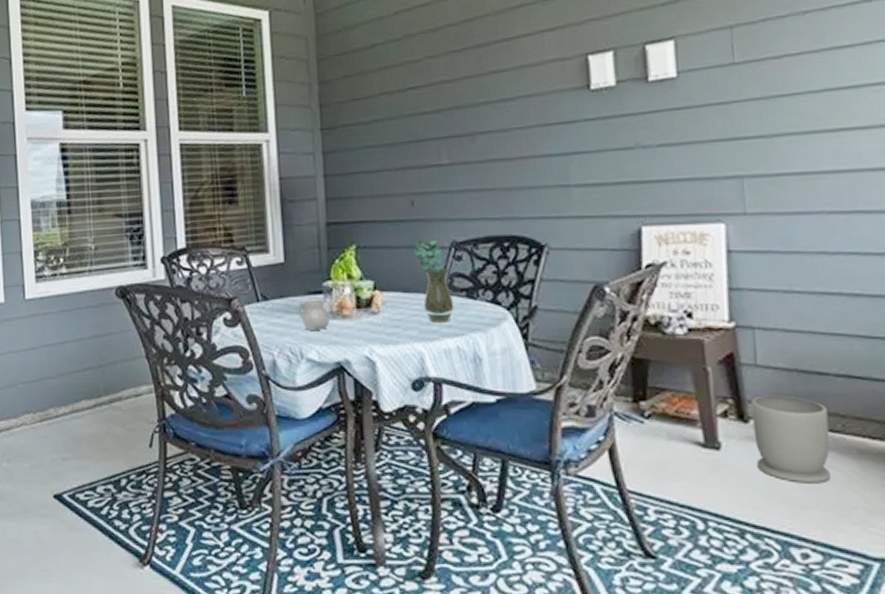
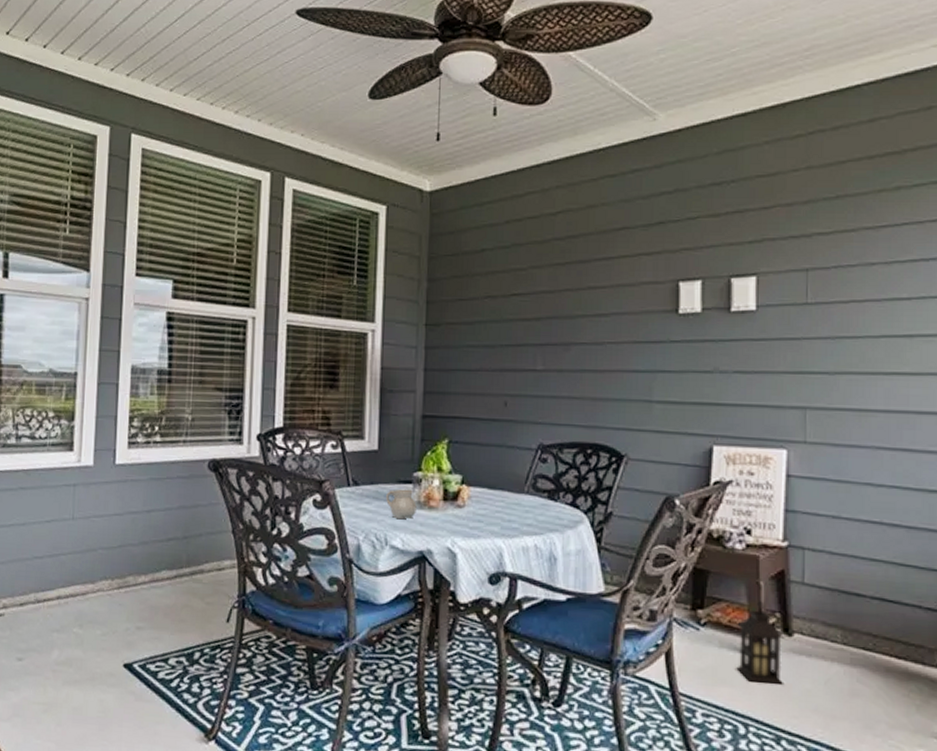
vase: present [414,236,455,324] -> none [503,436,536,522]
lantern: none [685,388,744,475] -> present [736,601,785,684]
planter pot: present [751,395,830,484] -> none [796,612,861,697]

